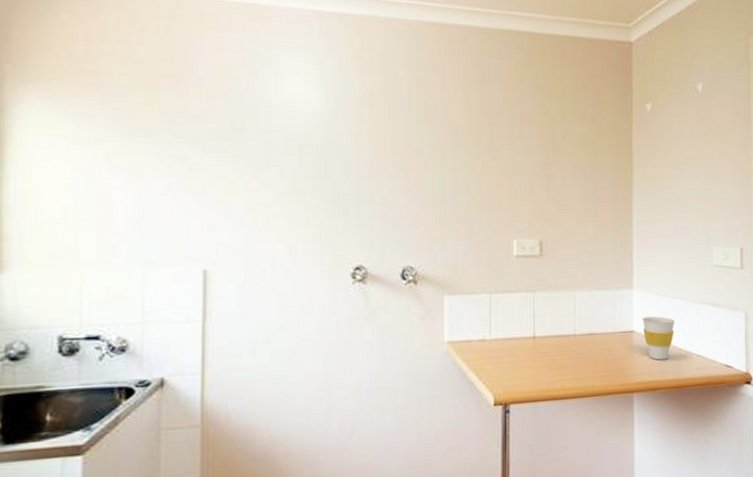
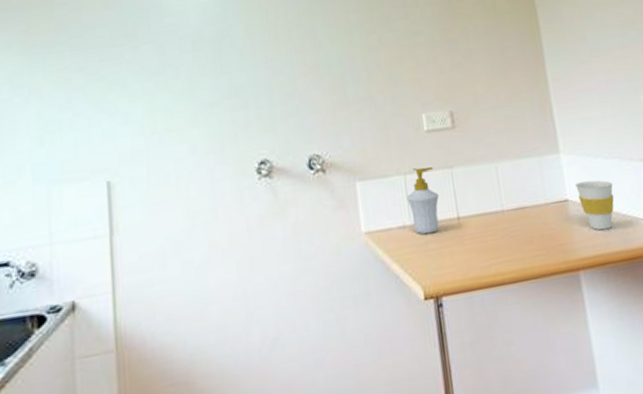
soap bottle: none [489,288,520,349] -> present [406,166,440,235]

